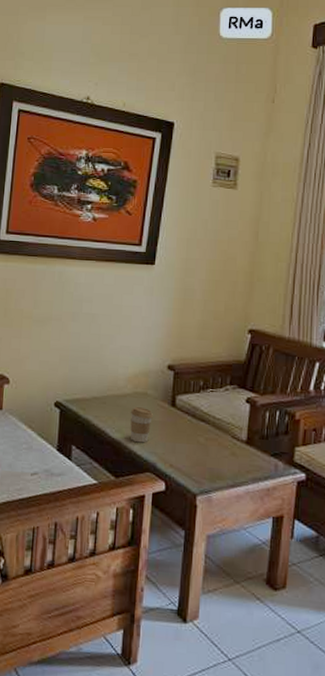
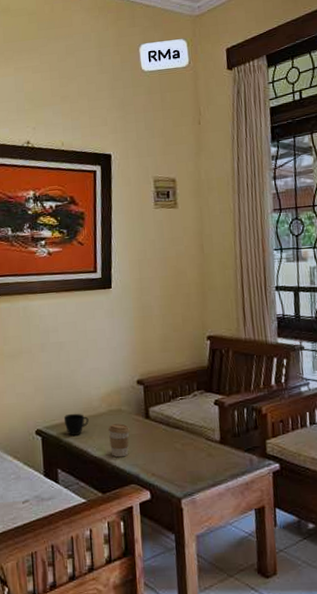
cup: none [85,389,112,413] -> present [63,413,89,436]

